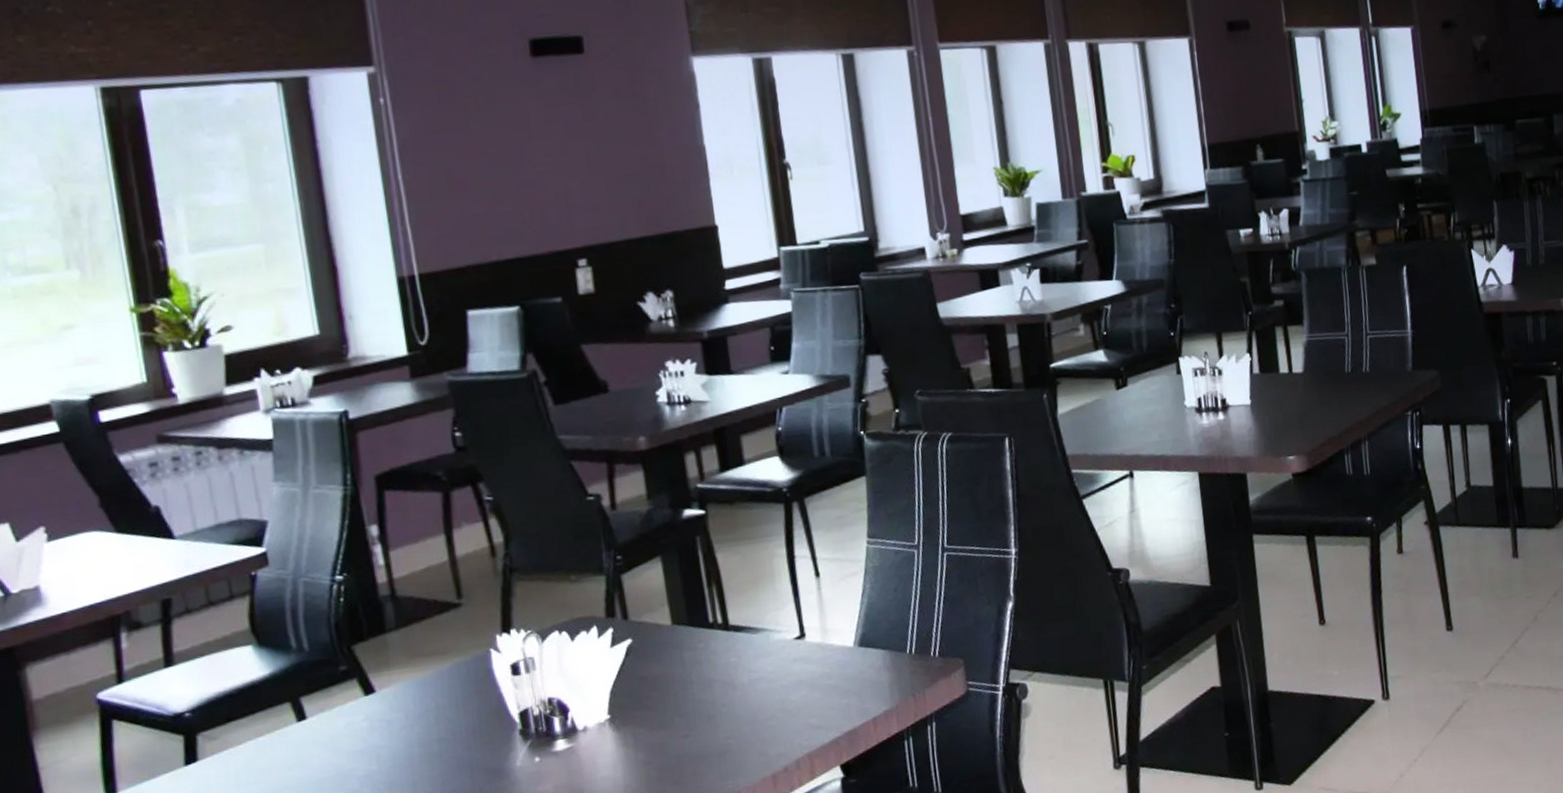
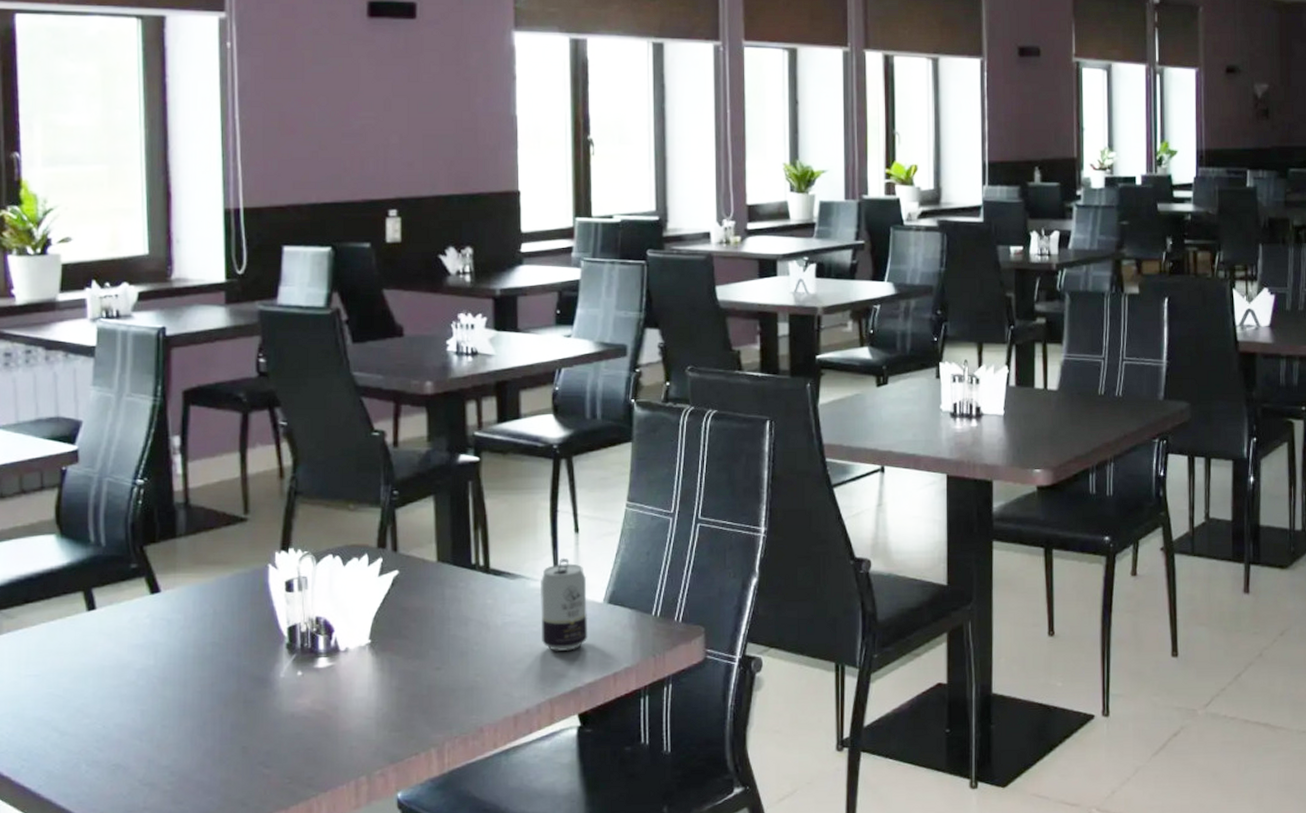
beverage can: none [785,604,842,703] -> present [539,557,588,651]

